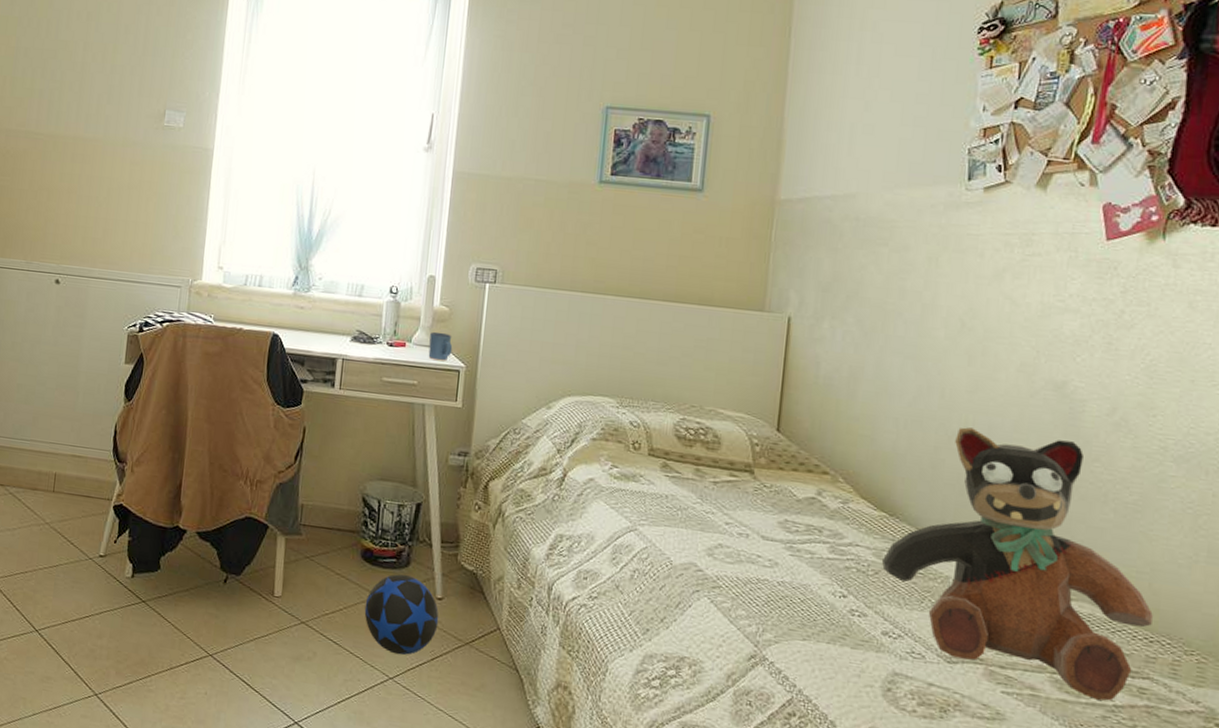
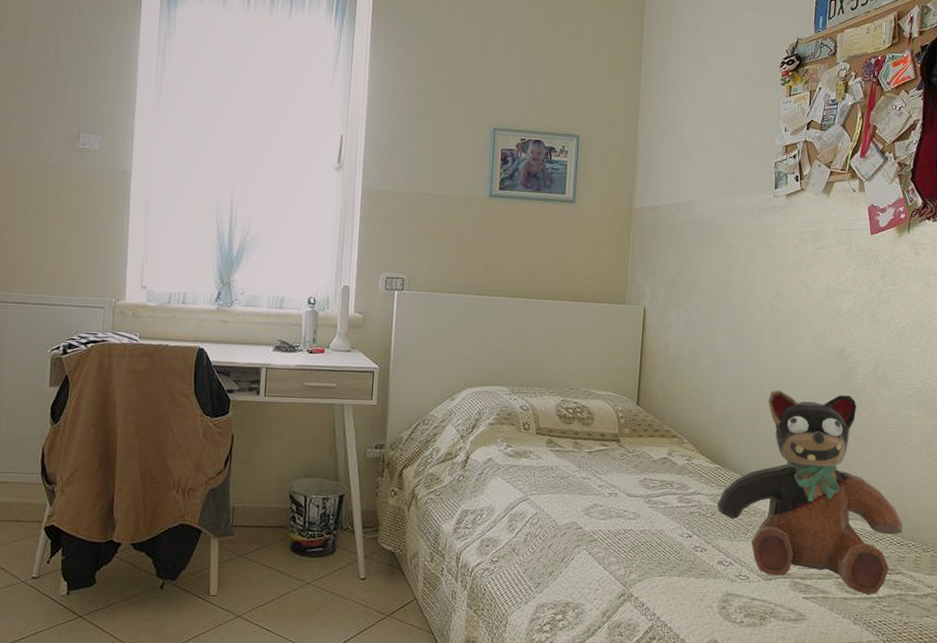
soccer ball: present [364,574,439,655] -> none [295,561,363,634]
mug: present [428,331,453,362] -> none [345,337,367,364]

